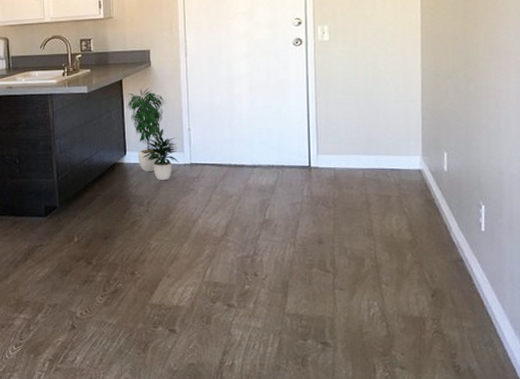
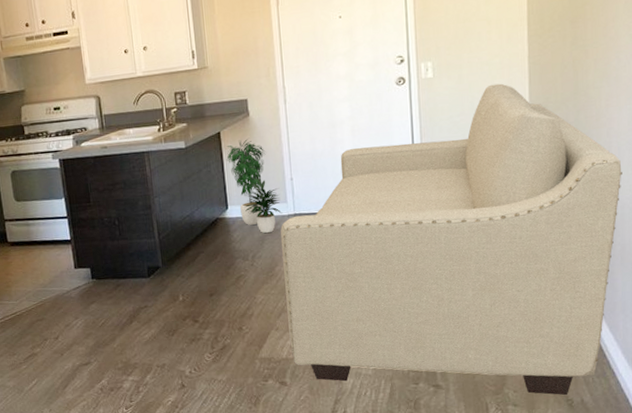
sofa: none [176,50,511,362] -> present [280,83,622,396]

